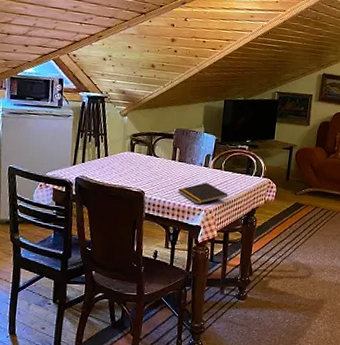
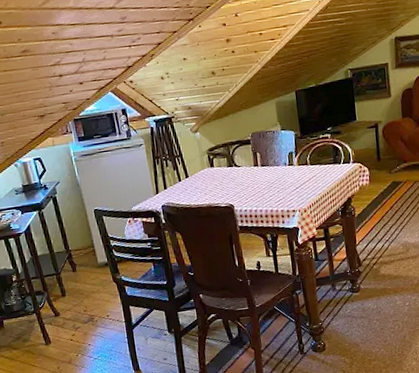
notepad: present [178,183,228,205] -> none [267,182,320,206]

